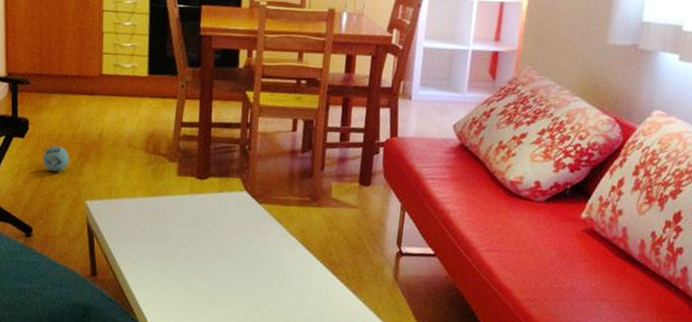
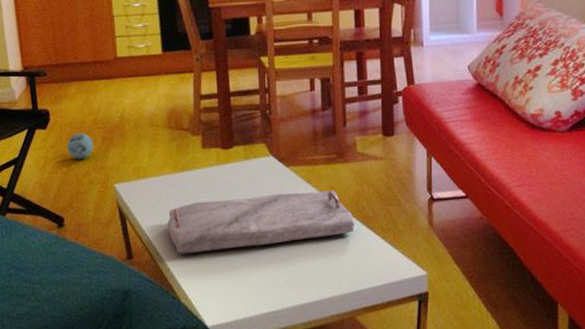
serving tray: none [133,228,320,279] -> present [167,190,354,254]

